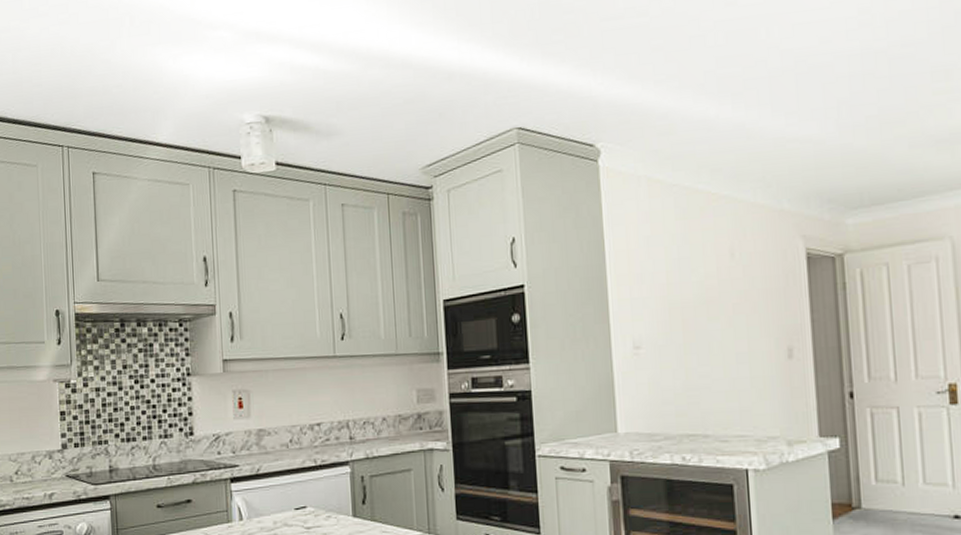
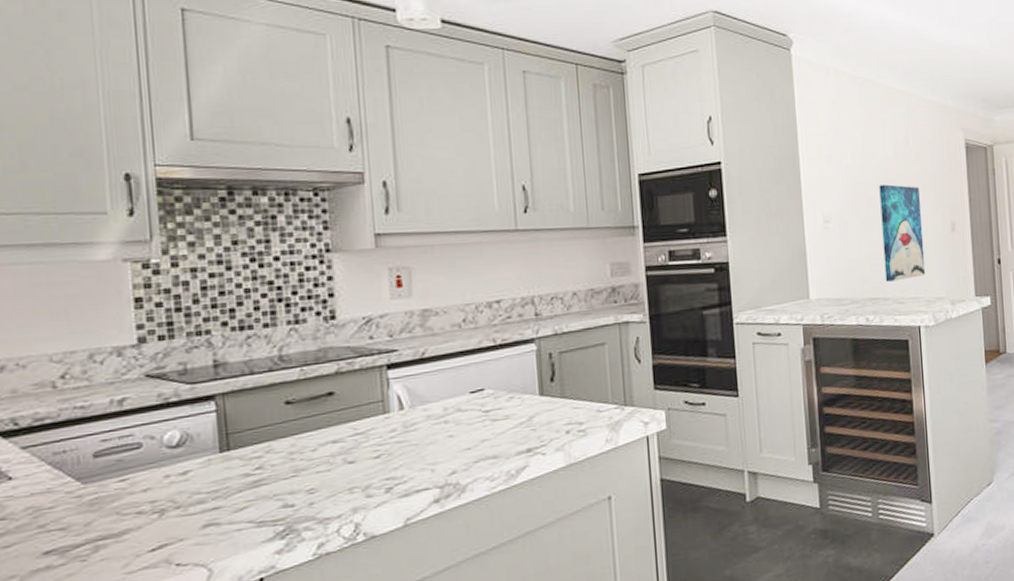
wall art: none [698,304,755,416] -> present [879,184,926,282]

